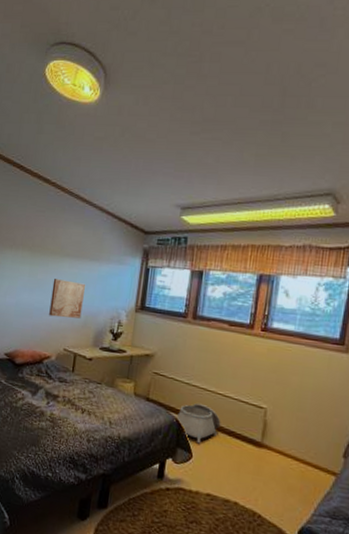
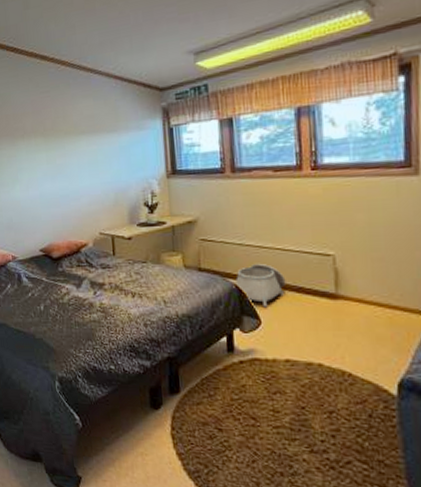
wall art: present [49,279,86,319] -> none [73,159,111,201]

